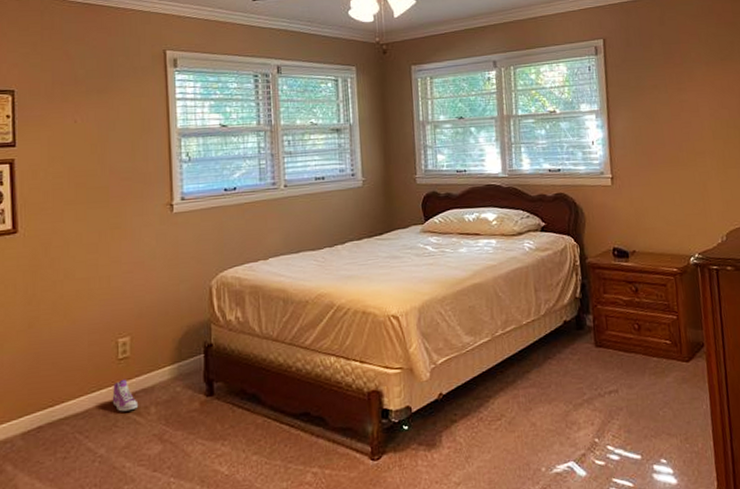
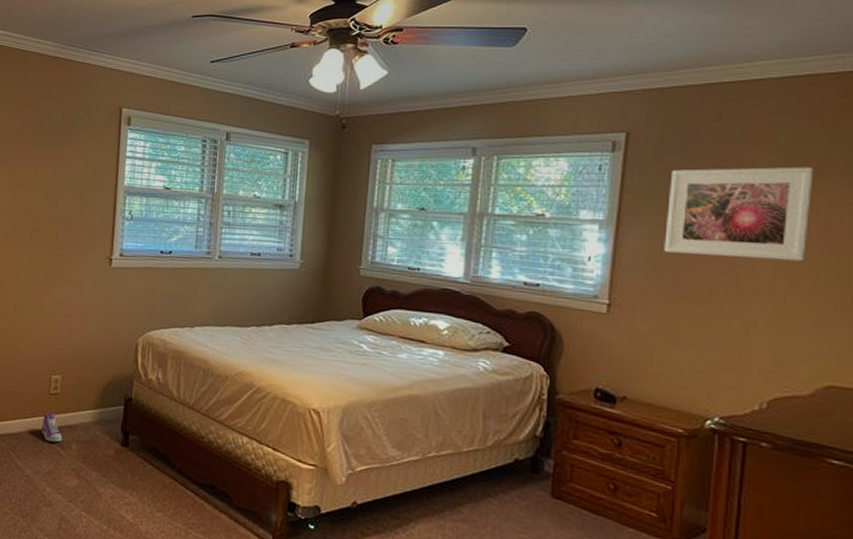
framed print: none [638,55,731,130] -> present [664,166,814,262]

